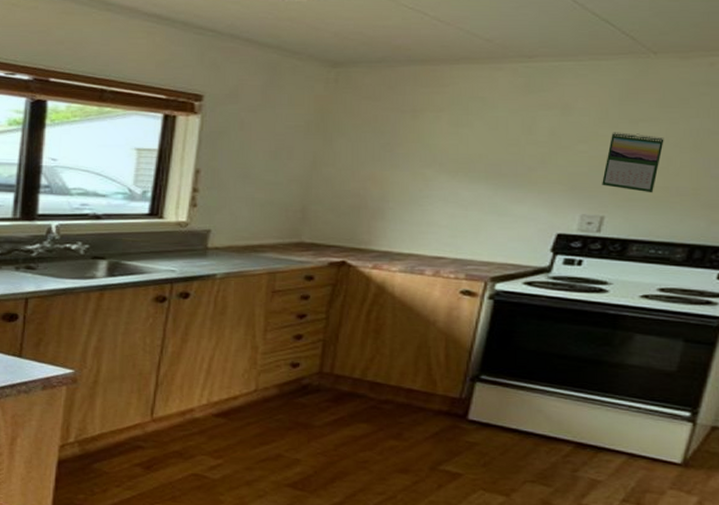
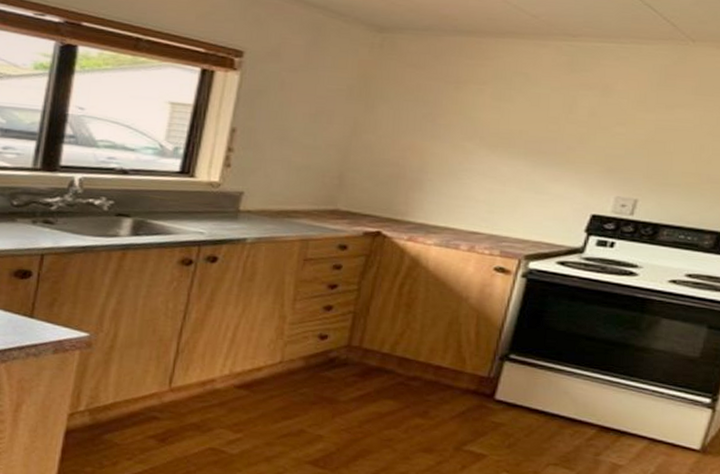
calendar: present [602,132,664,193] -> none [637,116,698,179]

